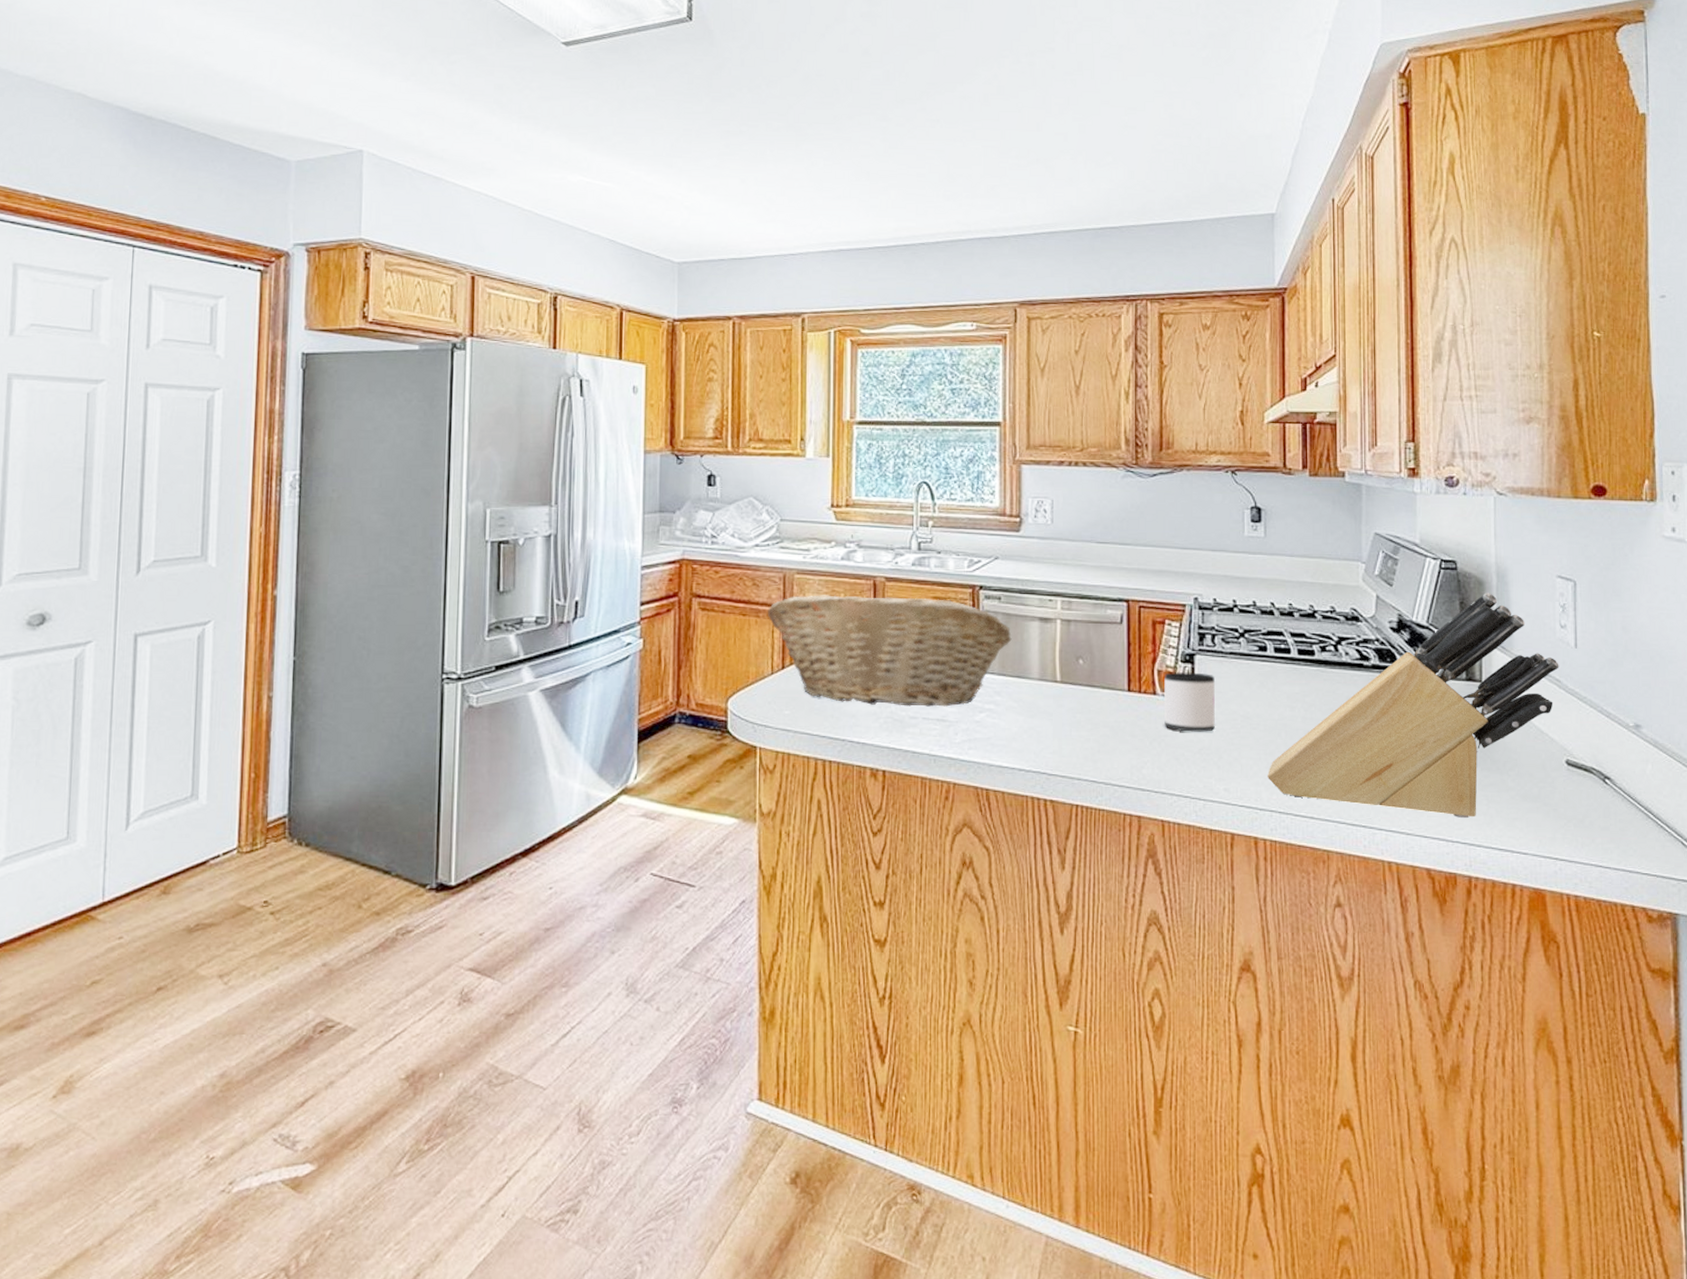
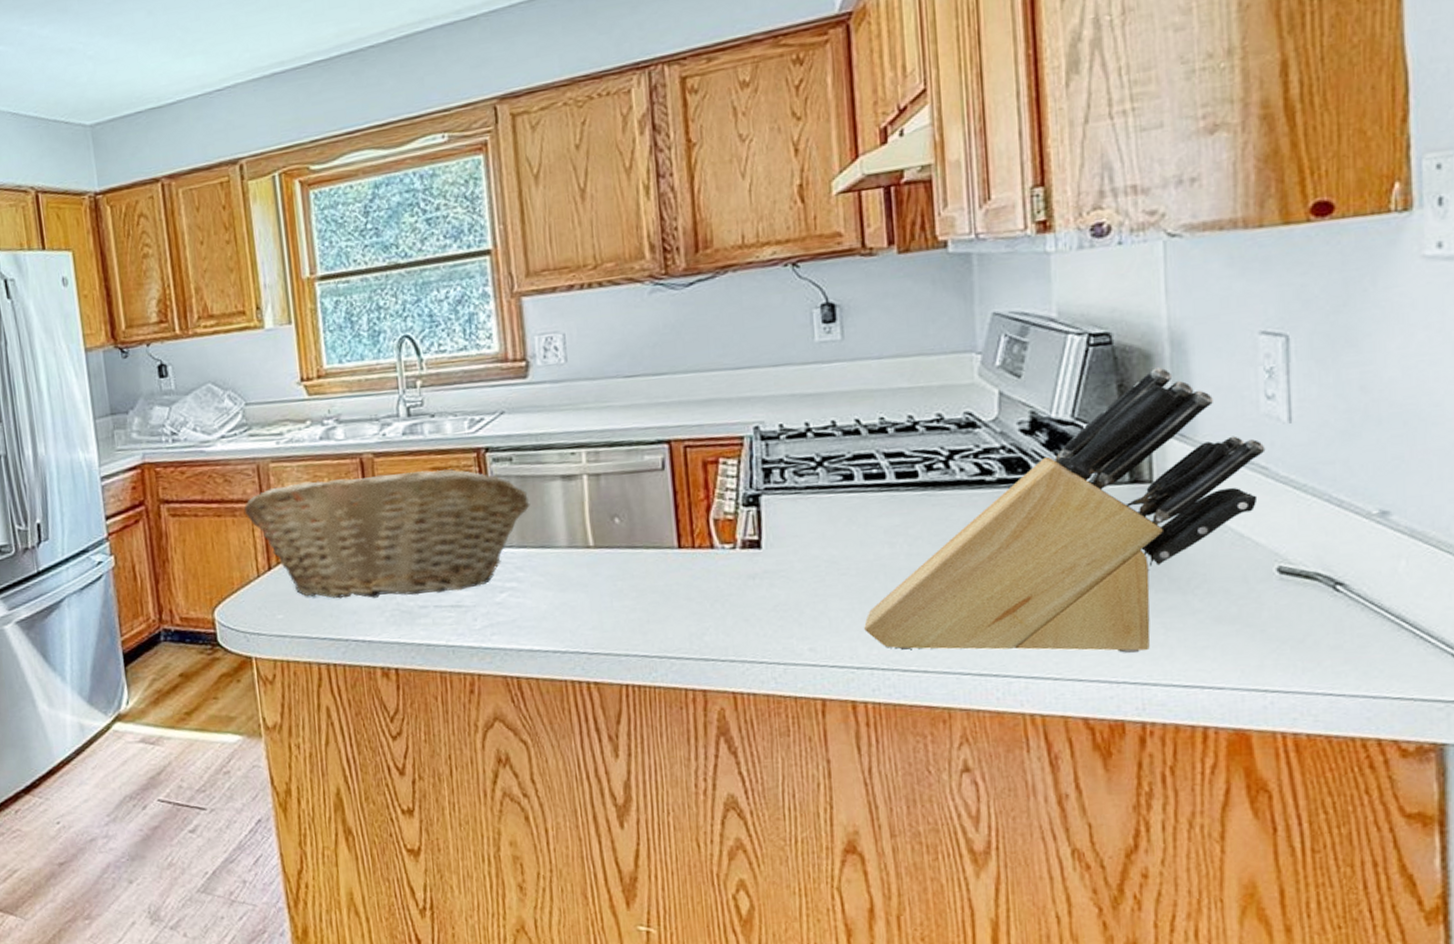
mug: present [1164,671,1216,732] -> none [723,516,793,588]

